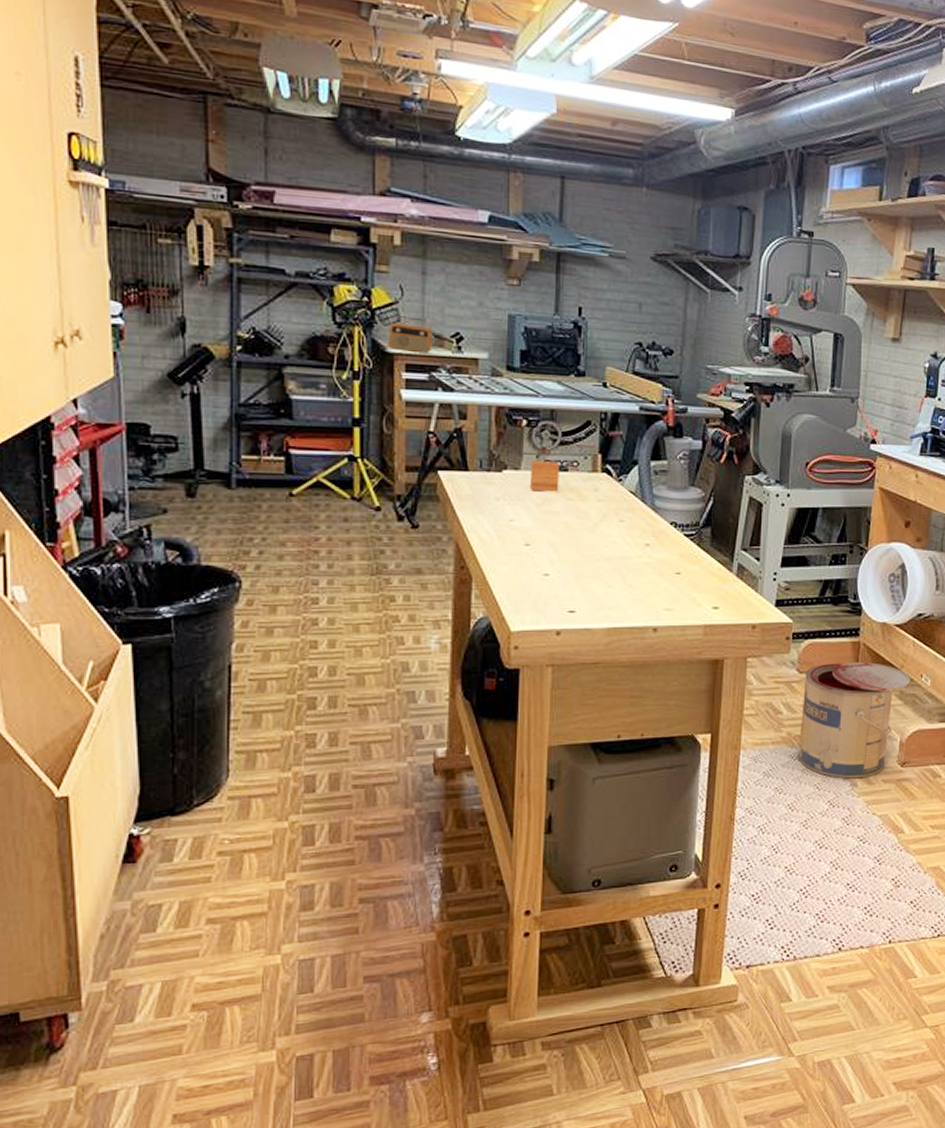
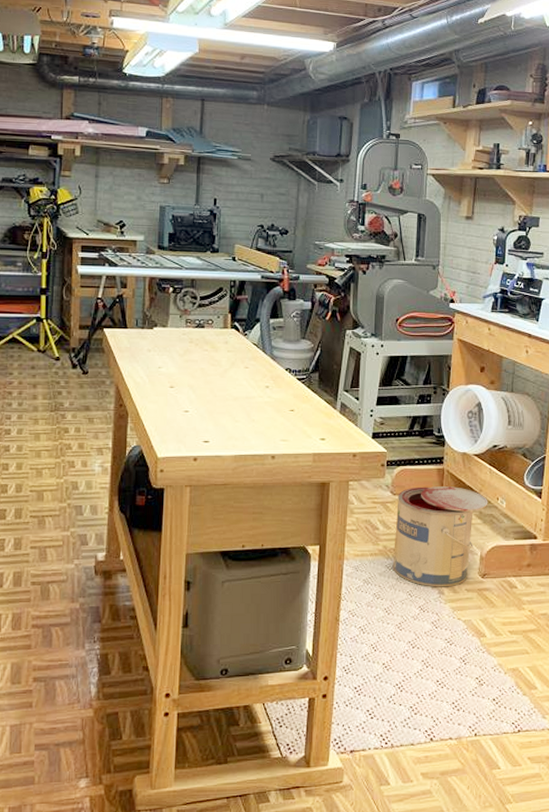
radio: present [387,315,433,354] -> none [68,209,103,238]
wooden block: present [529,461,559,492] -> none [174,320,198,345]

